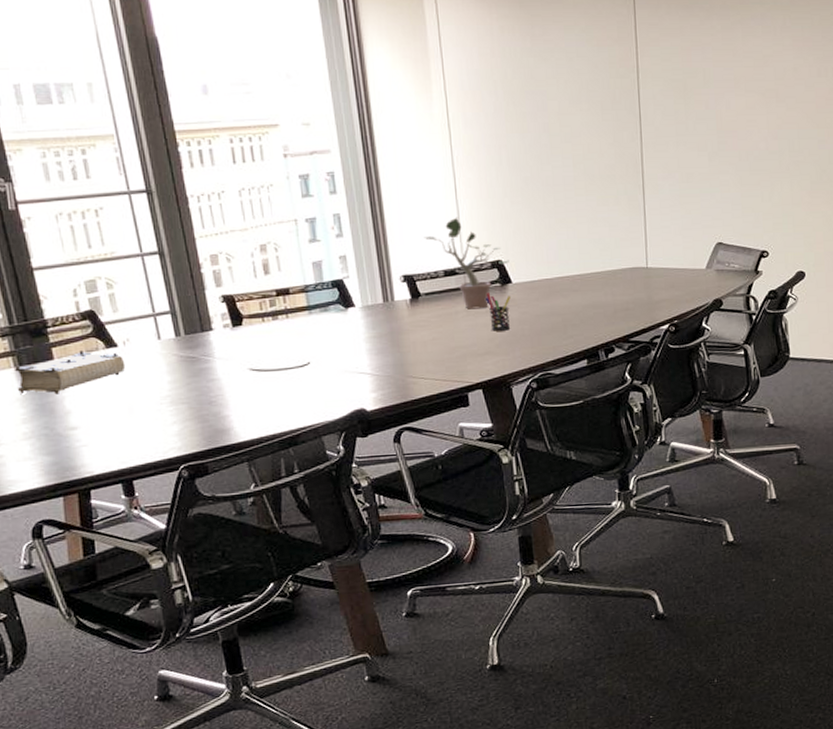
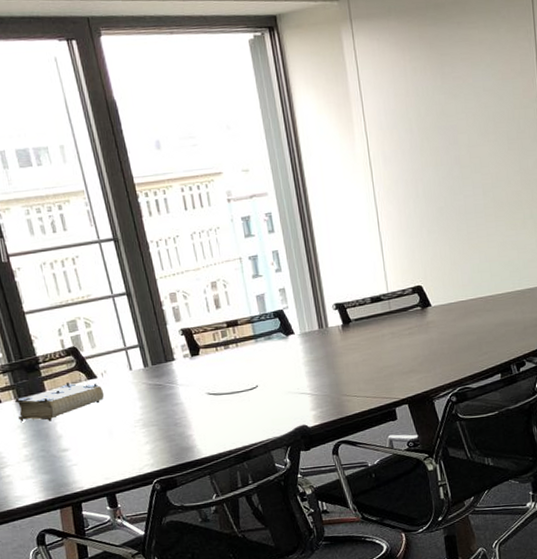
potted plant: present [424,217,509,310] -> none [352,248,428,332]
pen holder: present [486,293,510,331] -> none [408,316,431,351]

